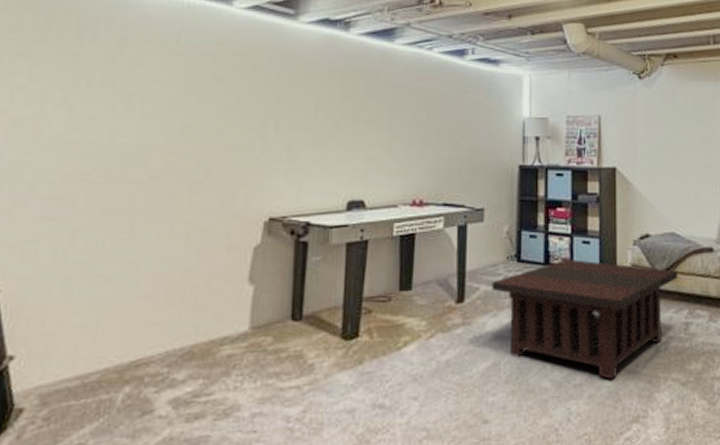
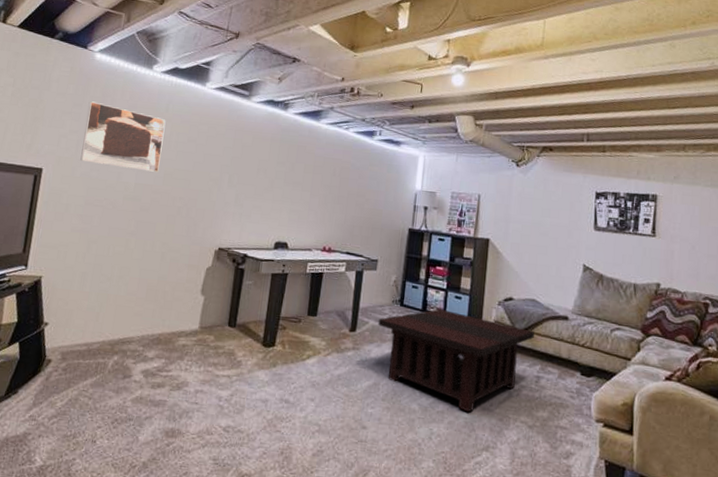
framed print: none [49,35,178,126] -> present [80,101,166,172]

